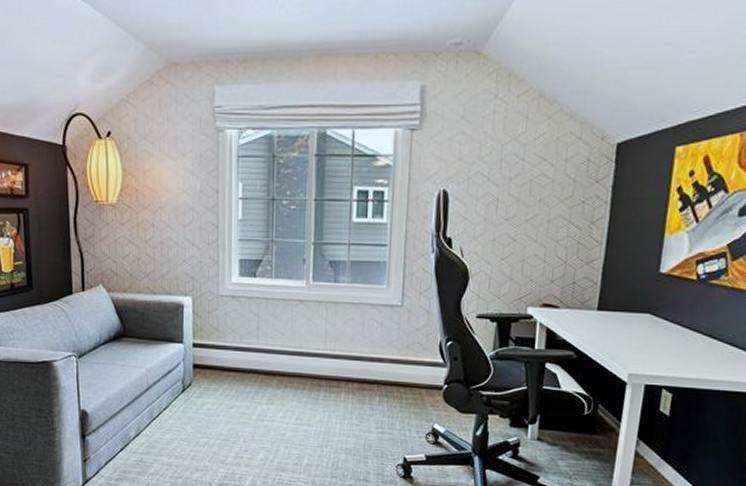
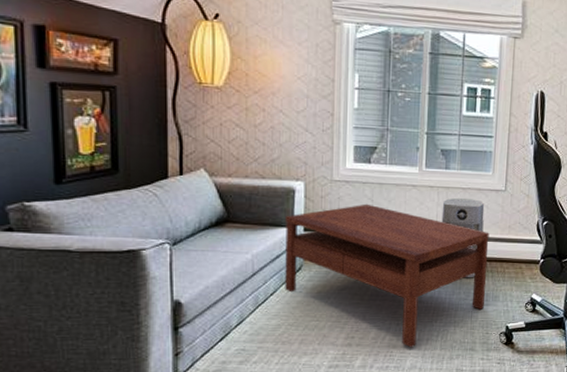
coffee table: none [176,319,384,473] -> present [285,204,489,348]
air purifier: none [330,313,378,403] -> present [441,197,485,278]

